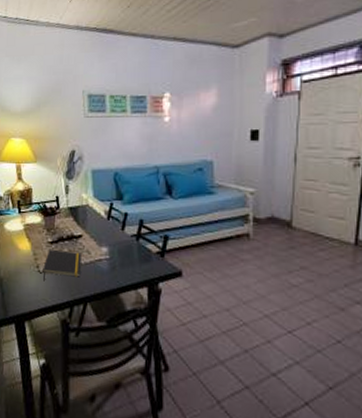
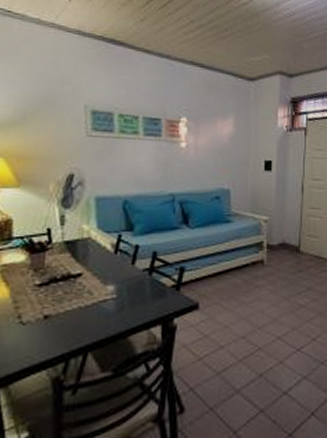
notepad: present [43,248,82,280] -> none [27,293,81,332]

